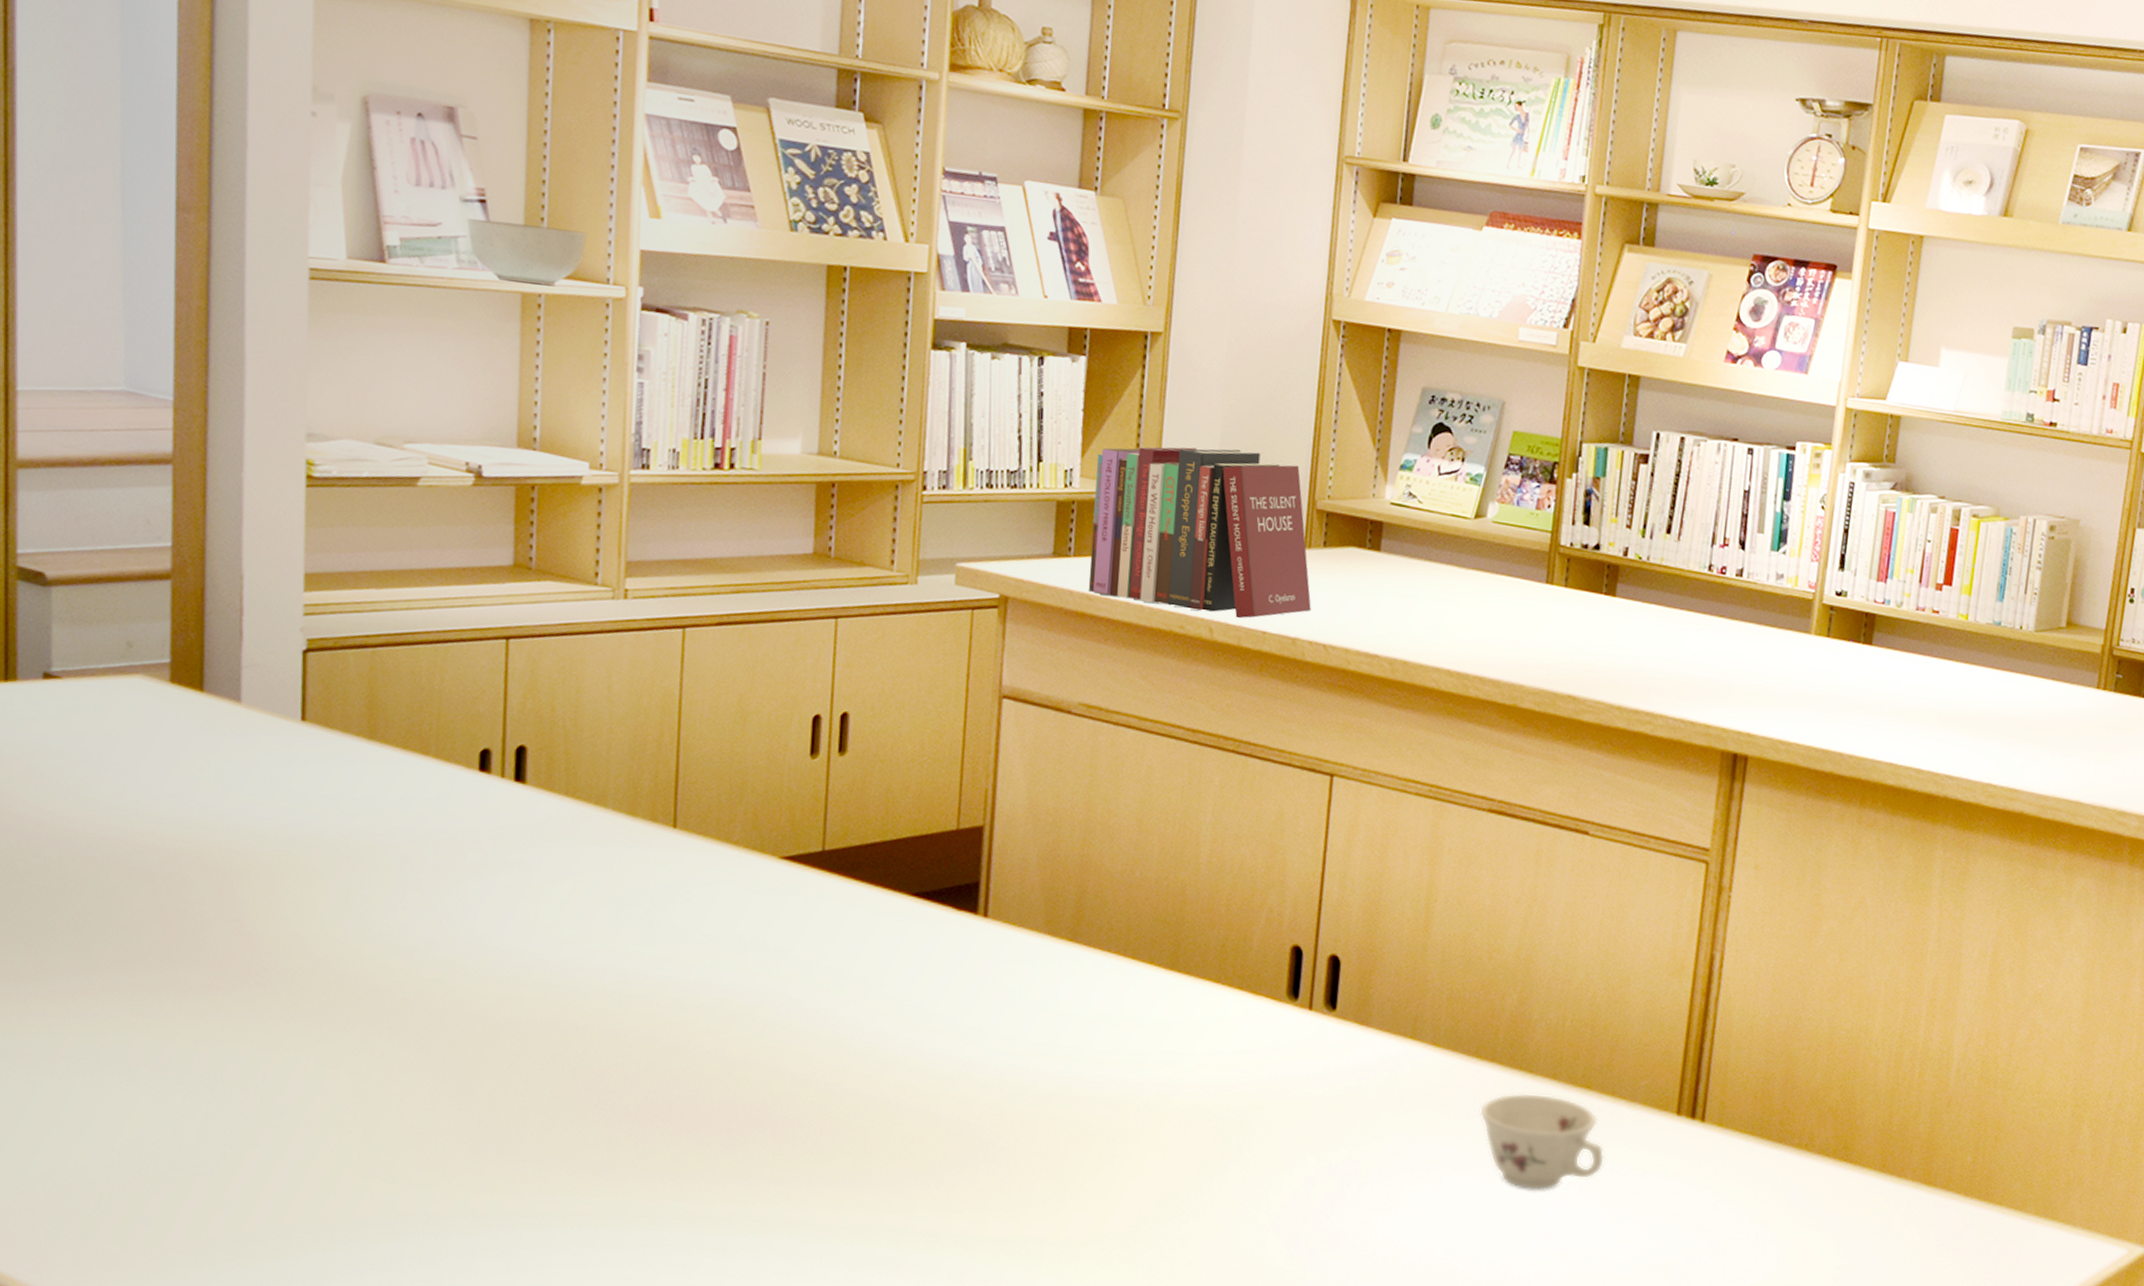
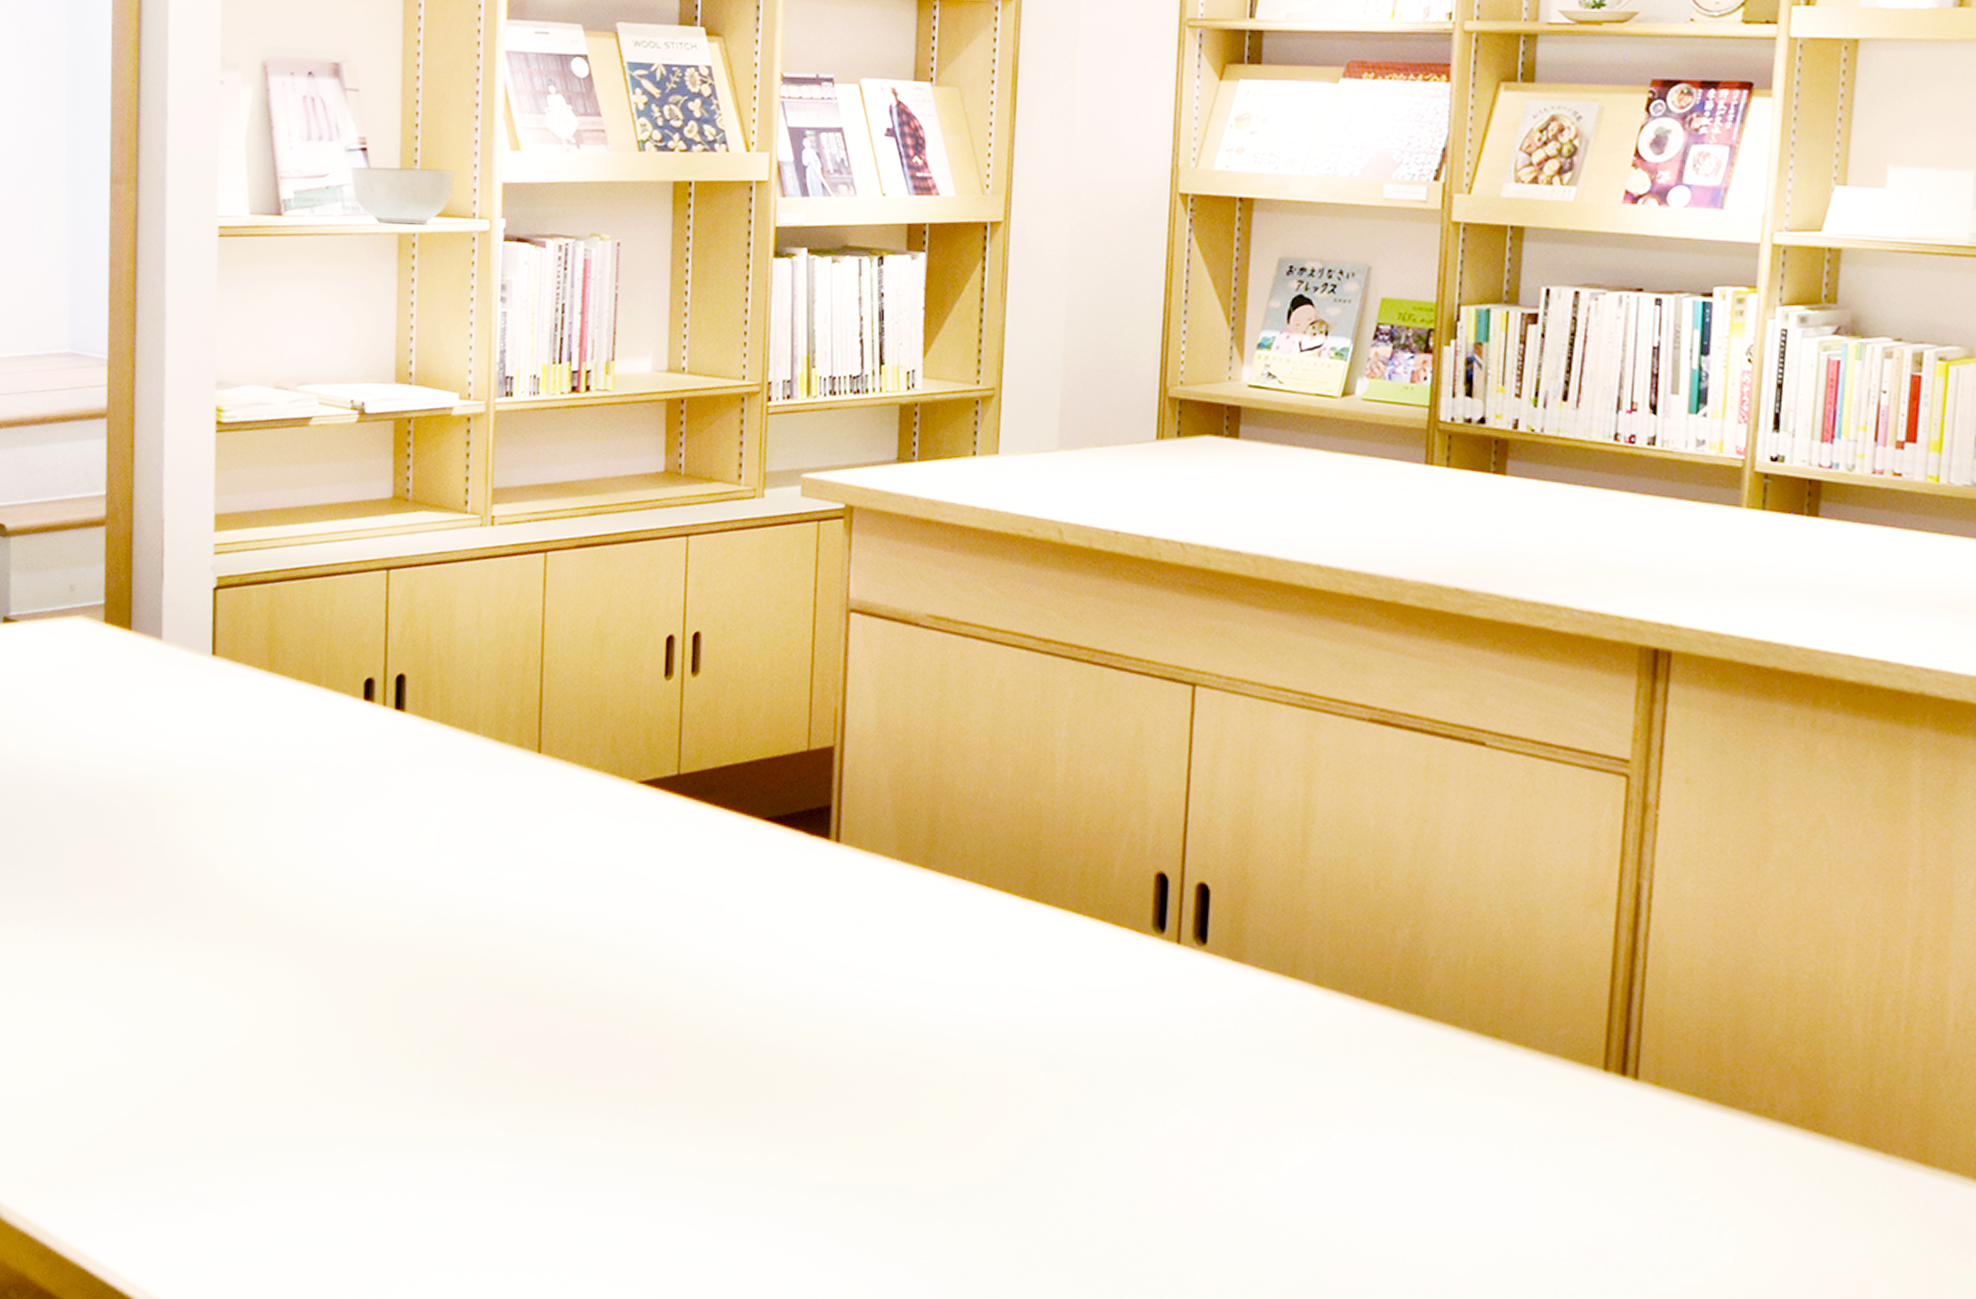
books: present [1088,446,1311,619] -> none [933,338,1166,519]
teacup: present [1480,1093,1604,1190] -> none [1372,1041,1519,1154]

